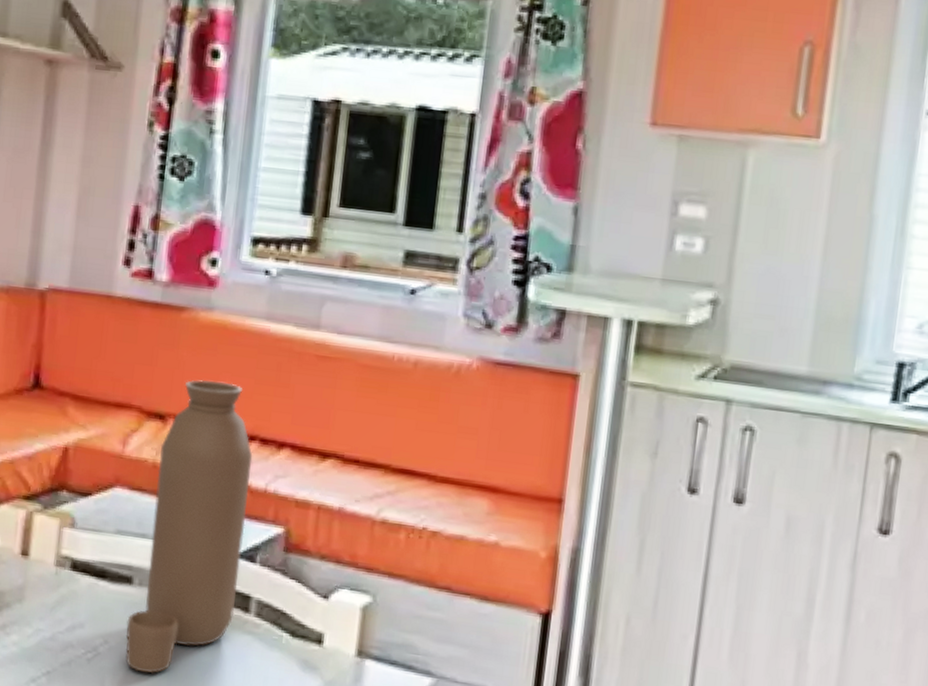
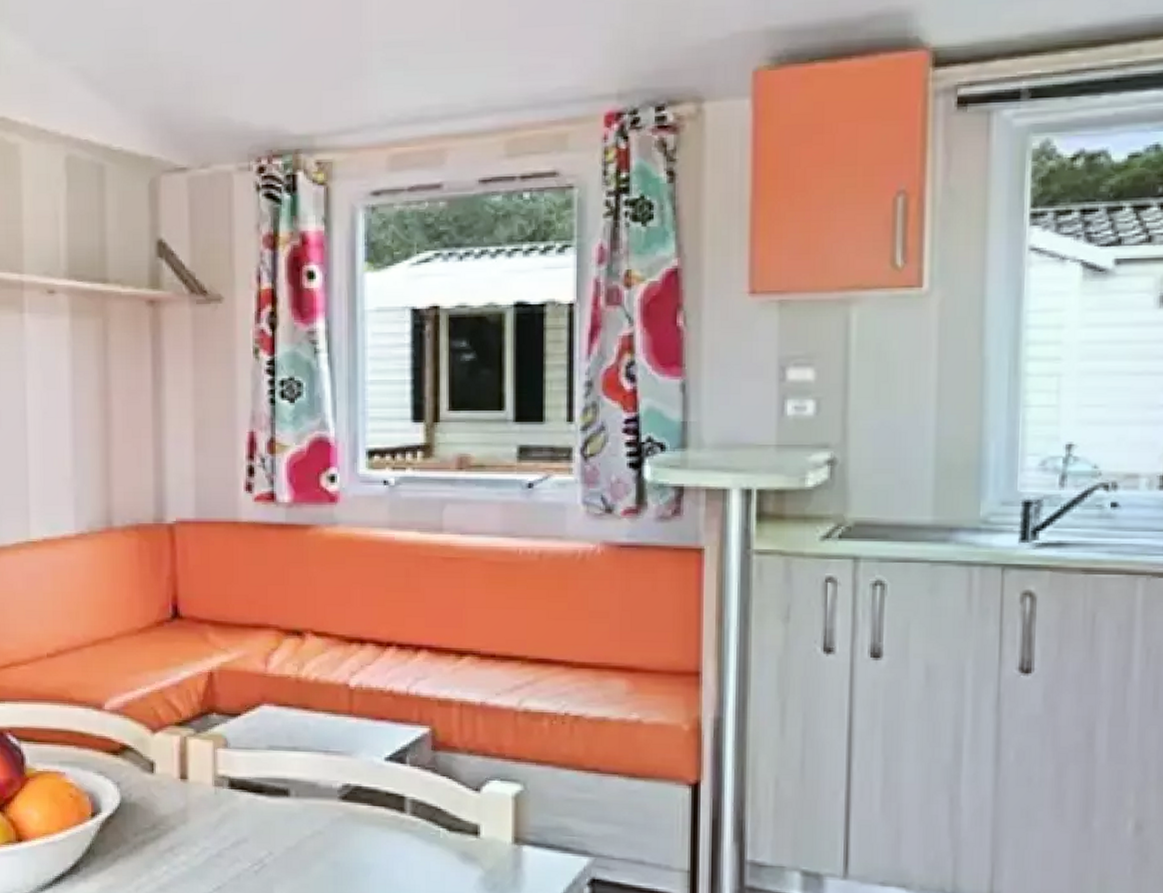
water bottle: present [126,379,253,674] -> none [288,593,392,880]

